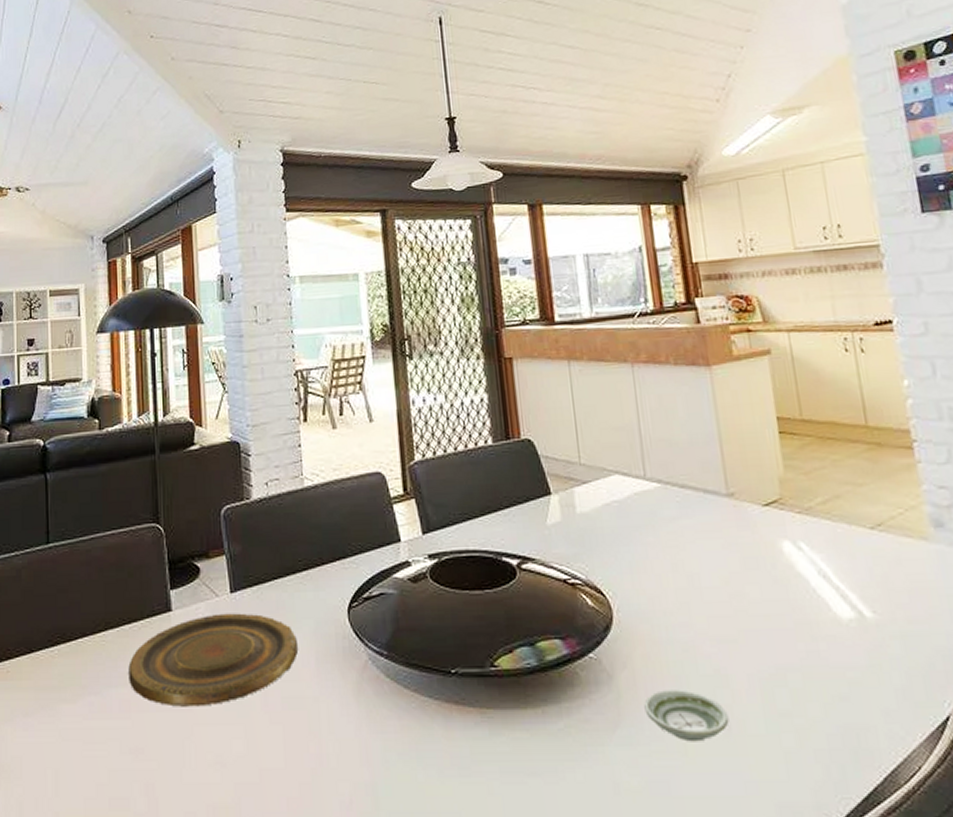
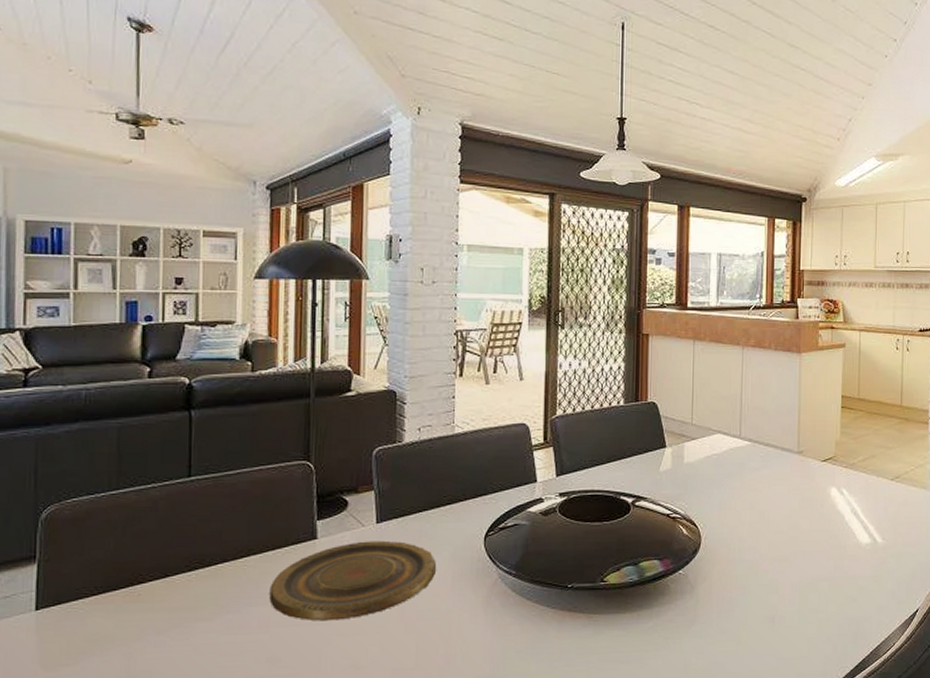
saucer: present [644,690,729,742] -> none [715,596,774,633]

